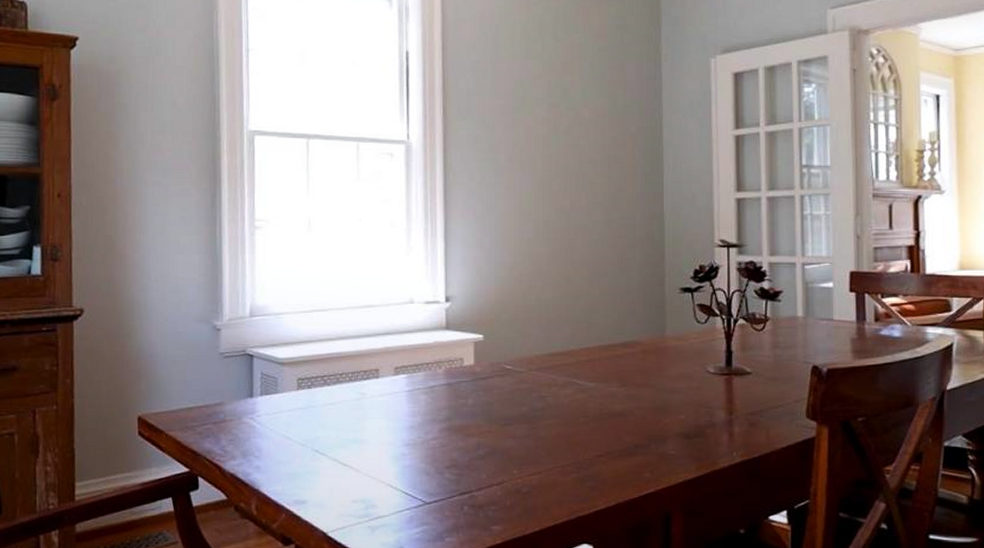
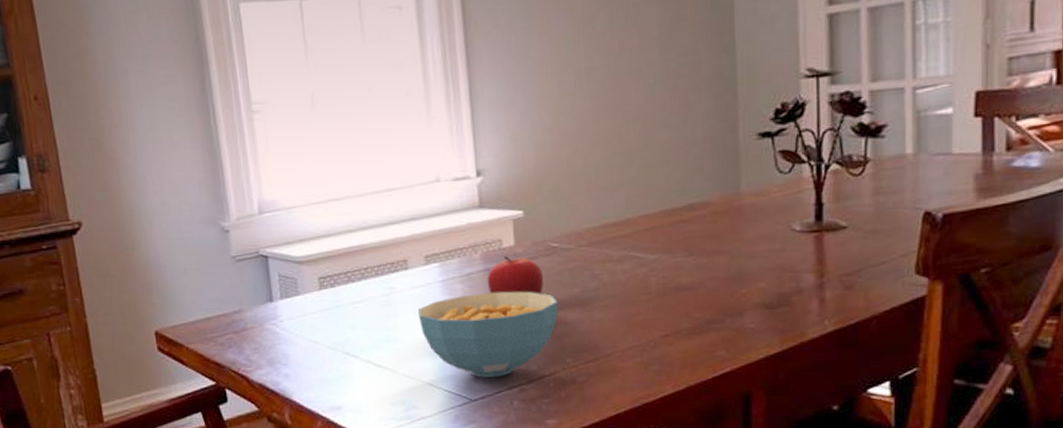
cereal bowl: none [384,405,508,483] -> present [417,291,558,378]
fruit: none [448,372,498,410] -> present [487,255,544,294]

